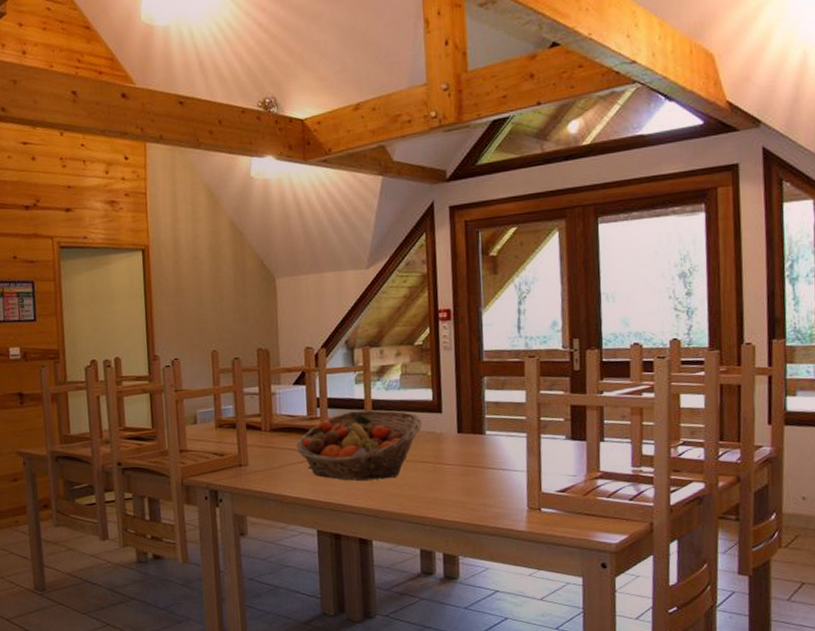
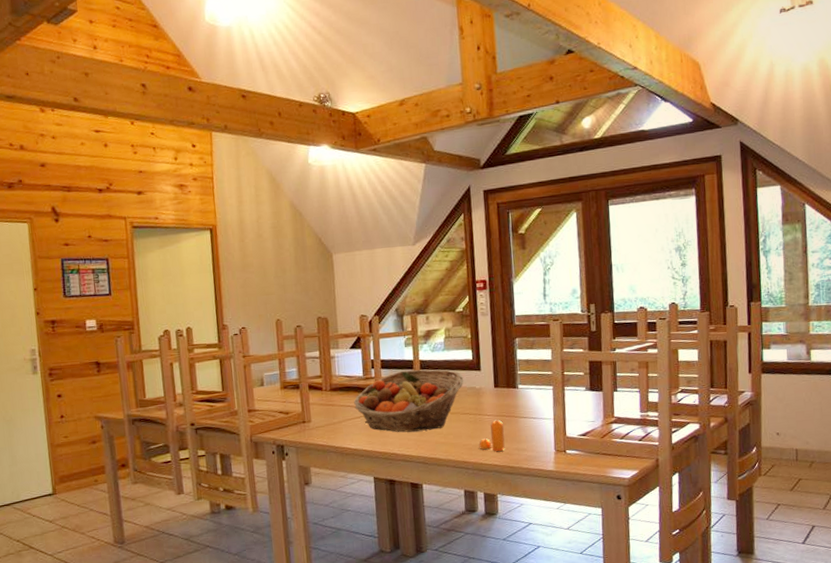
pepper shaker: none [438,470,469,506] -> present [479,419,505,451]

